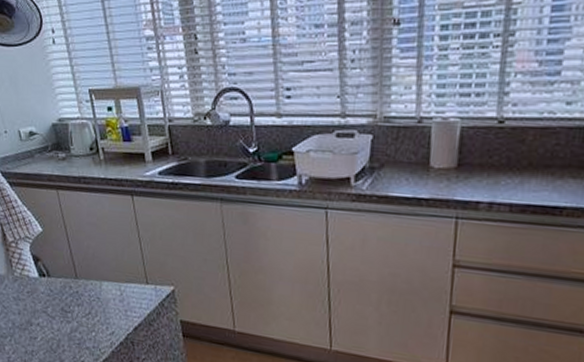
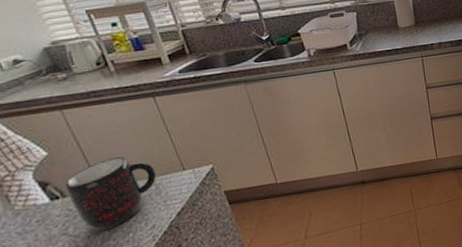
mug: none [51,250,123,322] -> present [65,156,157,232]

